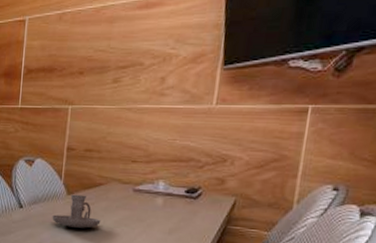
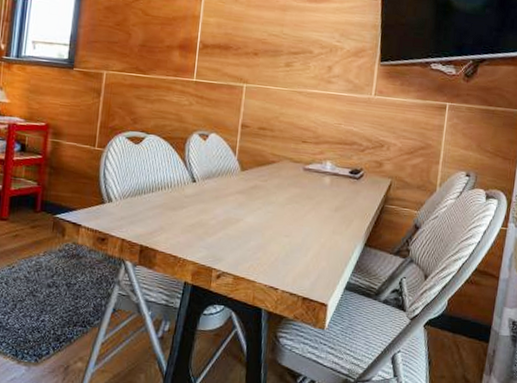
candle holder: present [52,194,101,228] -> none [225,170,273,205]

